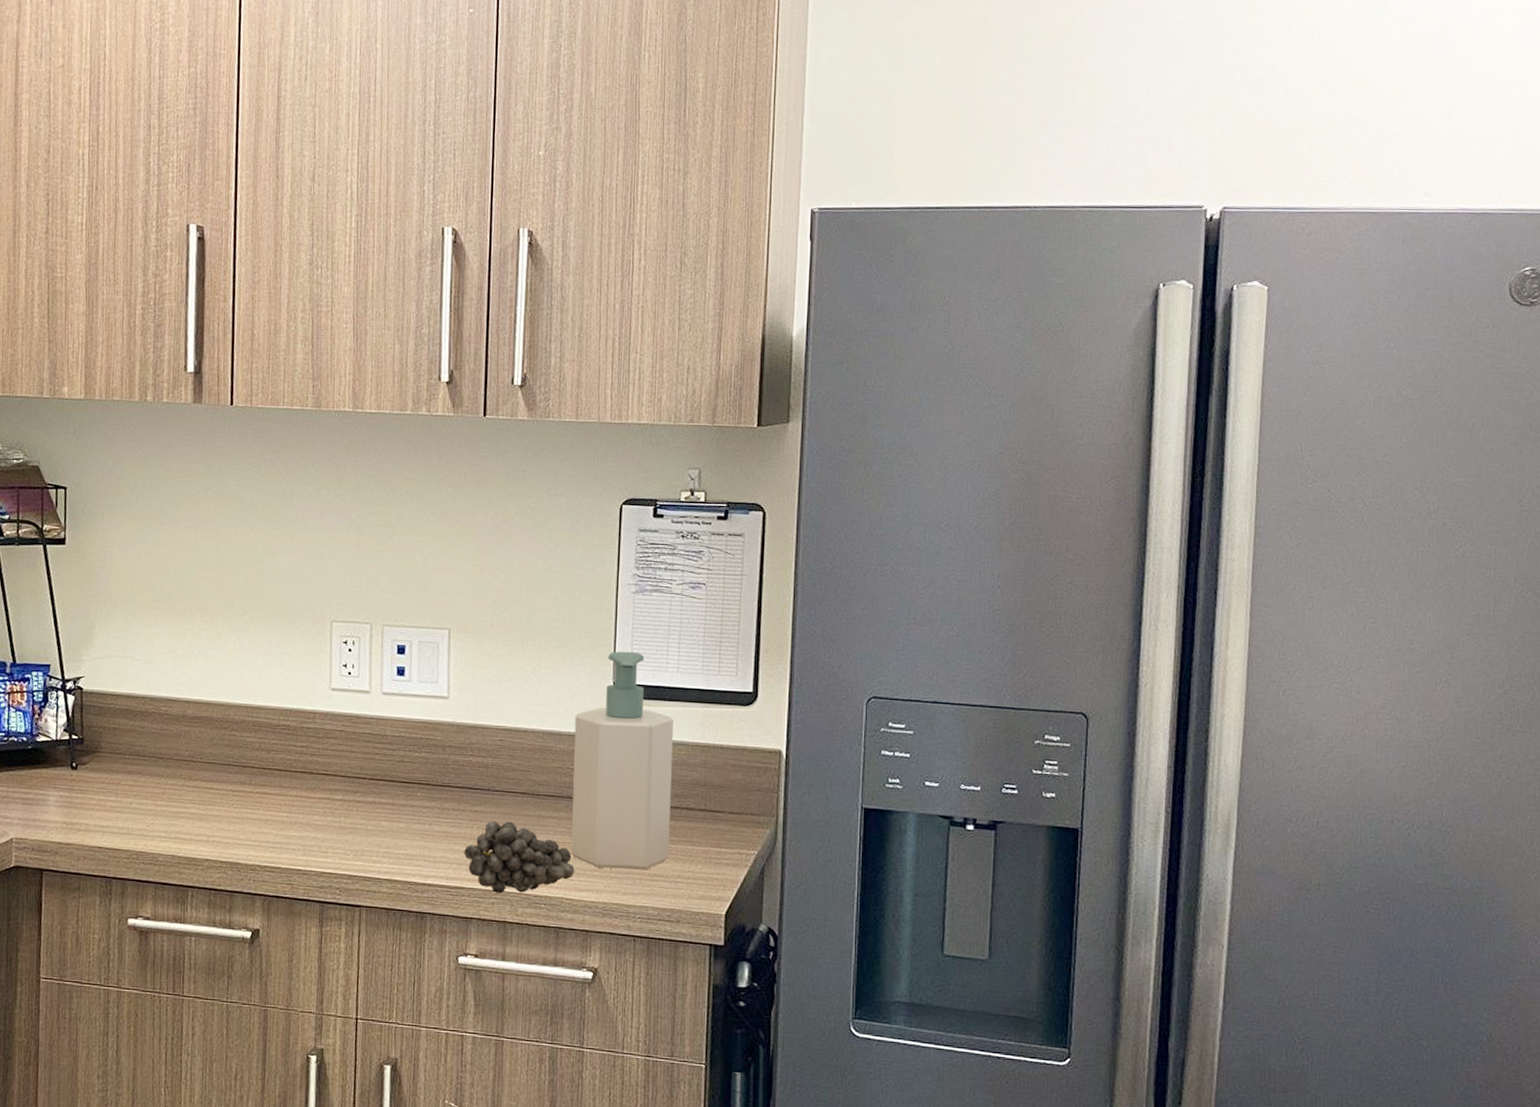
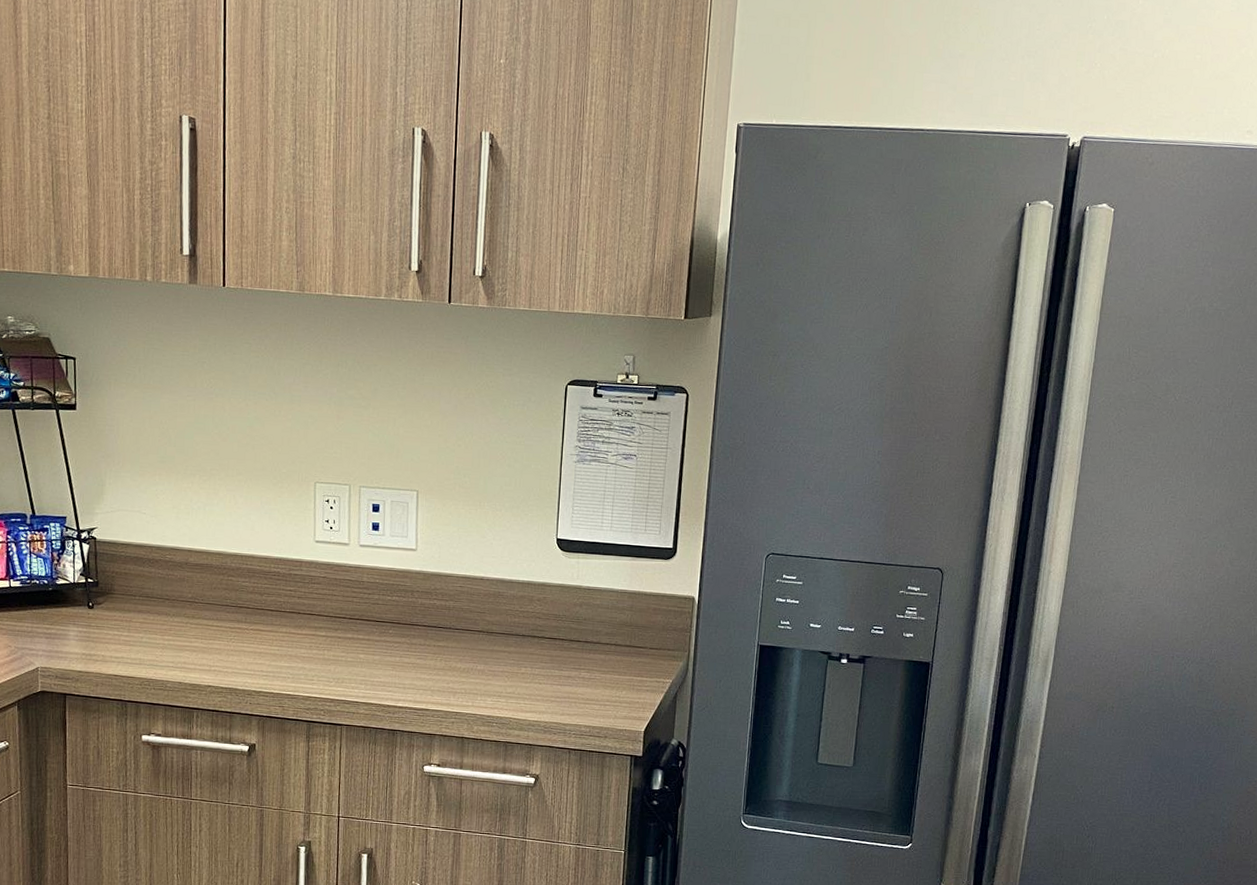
fruit: present [464,820,575,893] -> none [429,654,522,714]
soap bottle: present [571,651,673,870] -> none [518,512,606,695]

